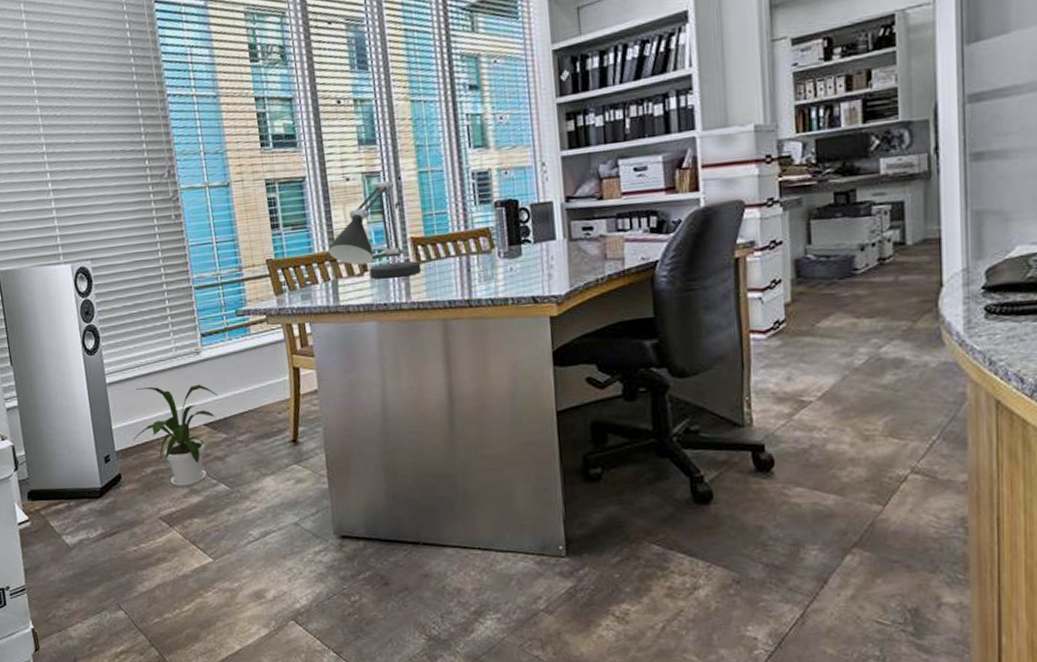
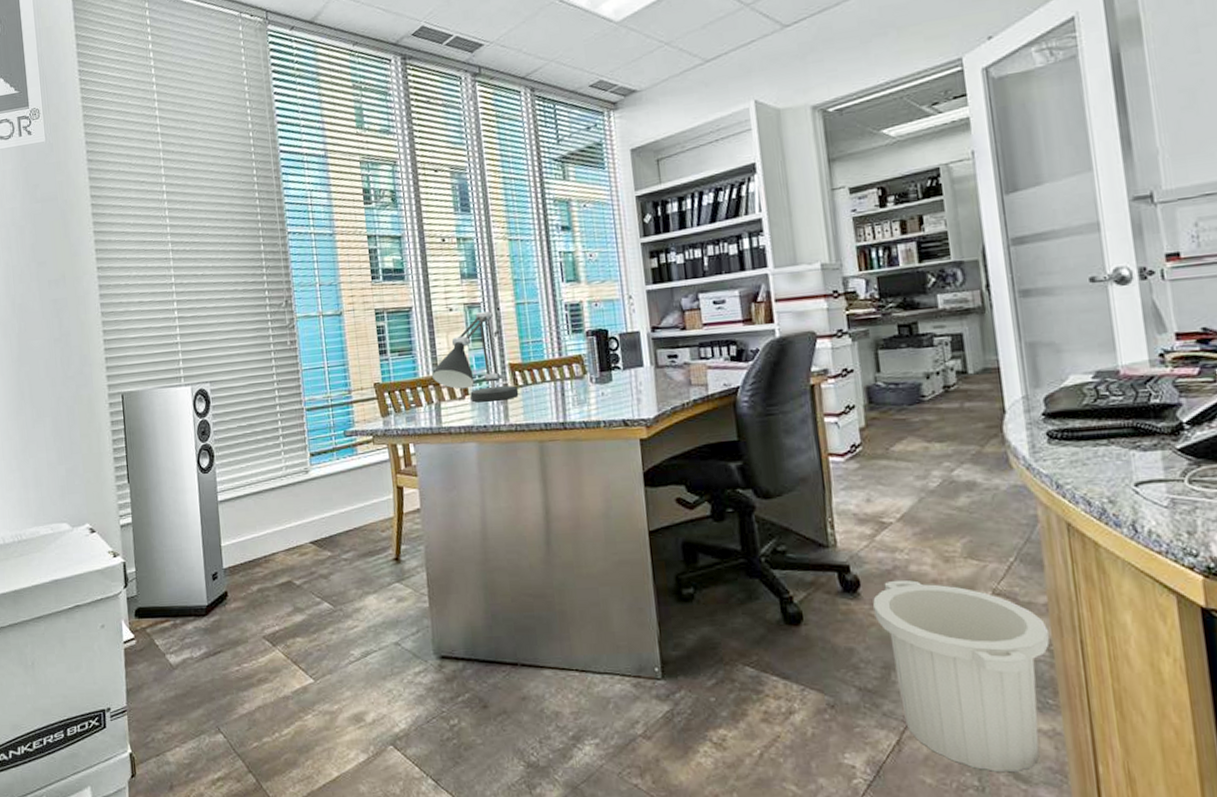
house plant: present [133,384,218,487] -> none [241,502,324,606]
trash can: none [786,458,966,644] -> present [873,579,1050,773]

